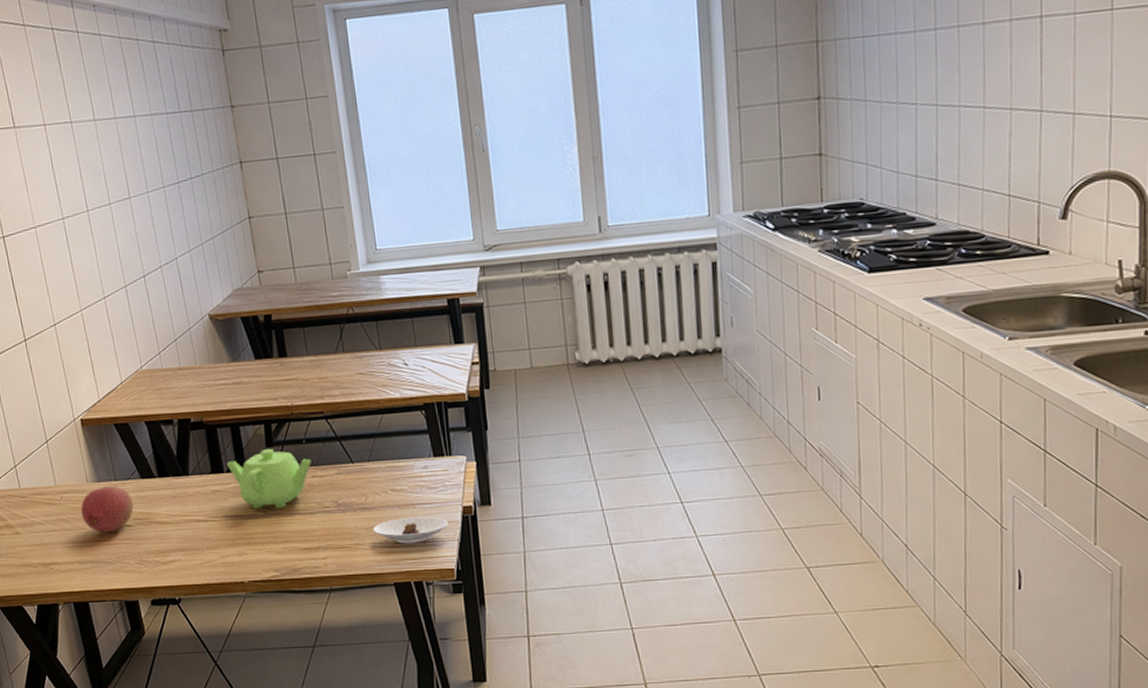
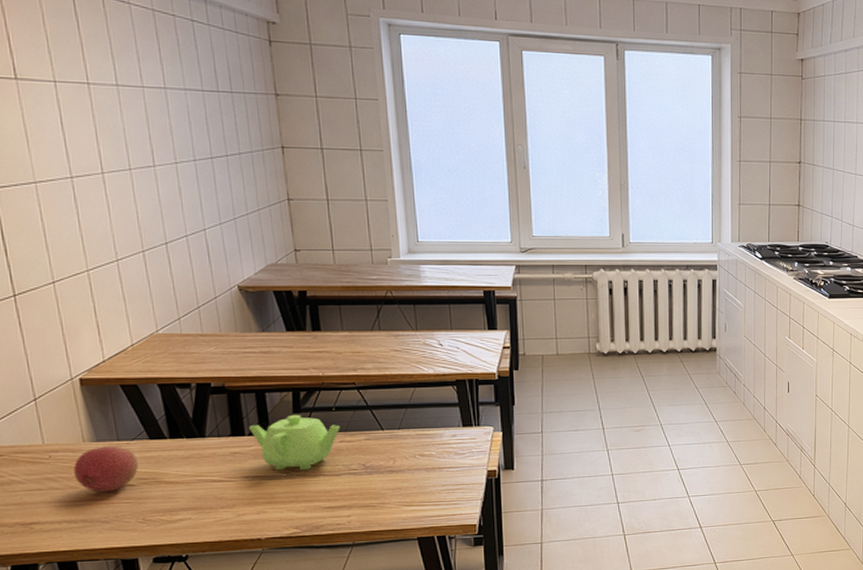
saucer: present [372,517,449,544] -> none [399,479,474,503]

